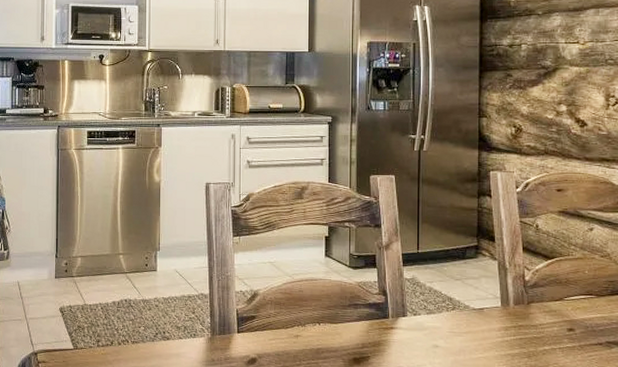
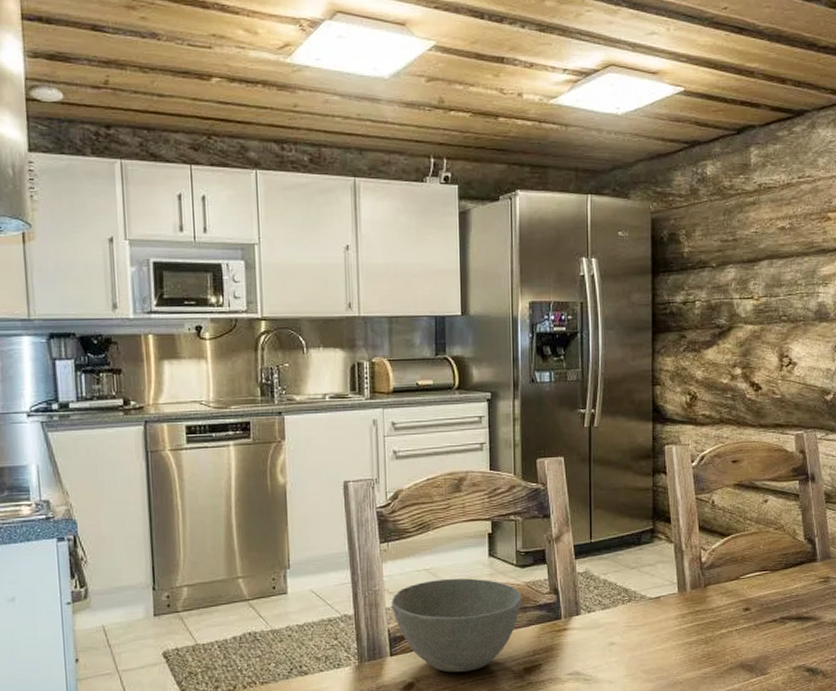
bowl: none [240,272,354,355] -> present [391,578,522,673]

